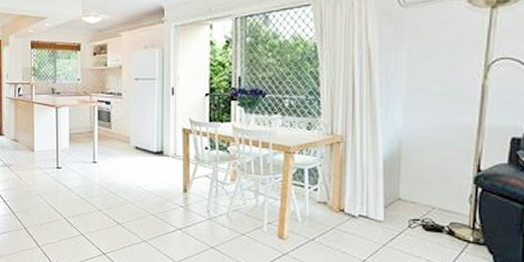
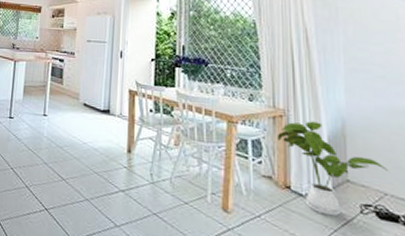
house plant: none [334,145,439,233] -> present [278,121,389,217]

